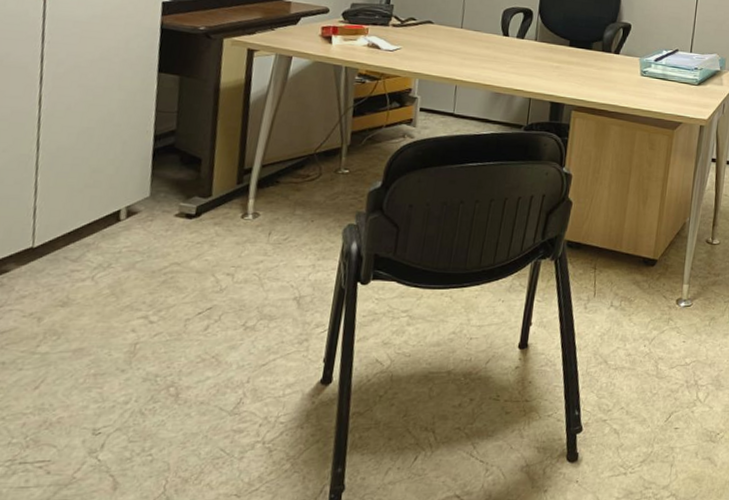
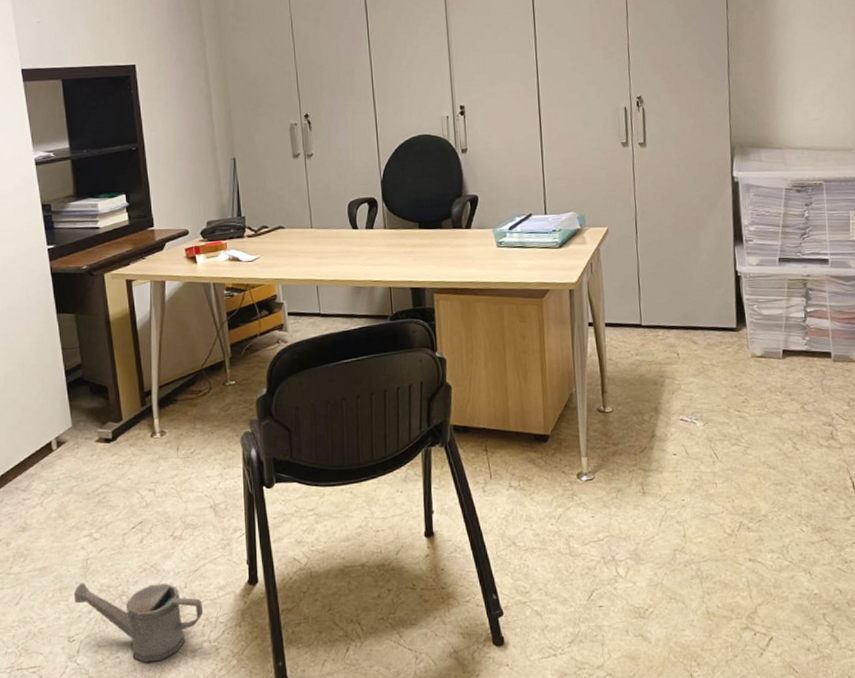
watering can: none [110,369,264,462] -> present [73,582,204,663]

